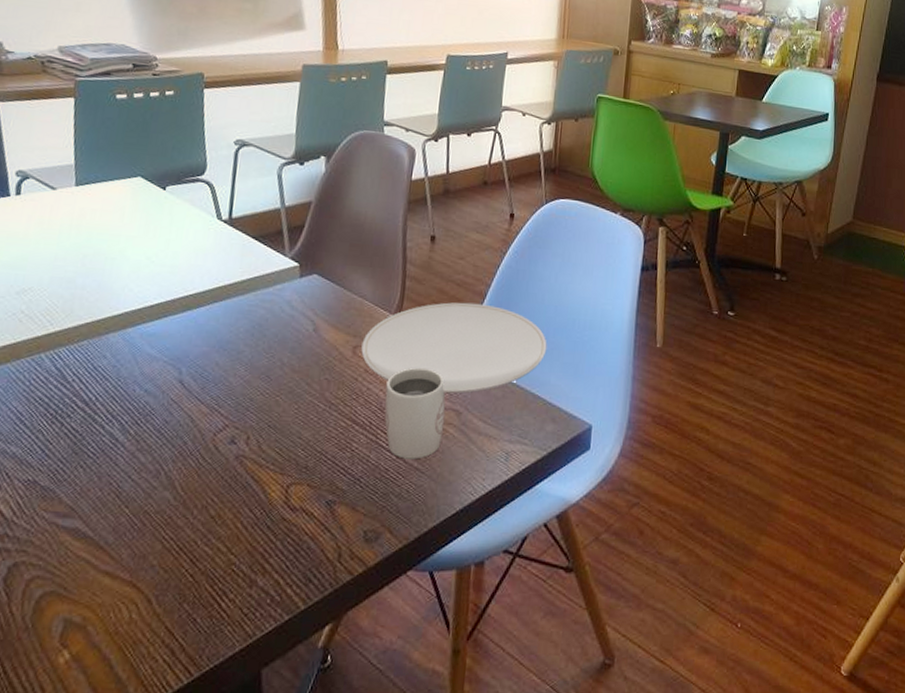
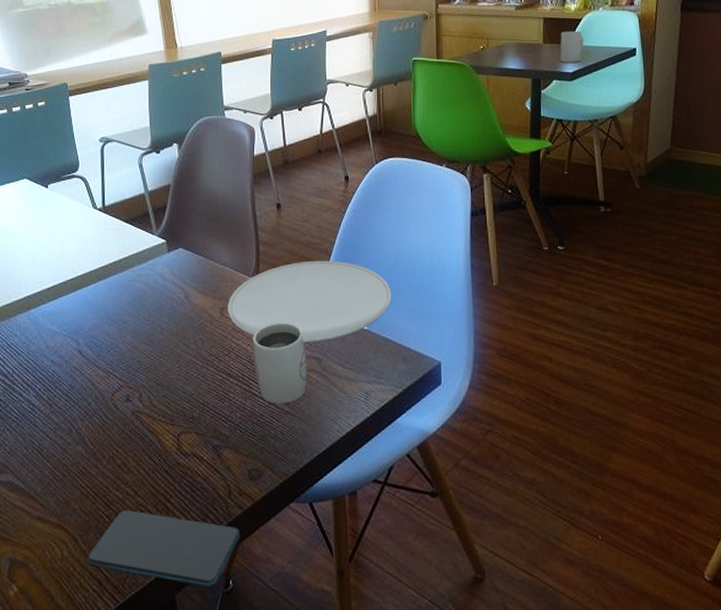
smartphone: none [161,569,346,663] -> present [88,510,240,587]
cup: none [751,86,777,121] -> present [560,31,584,63]

